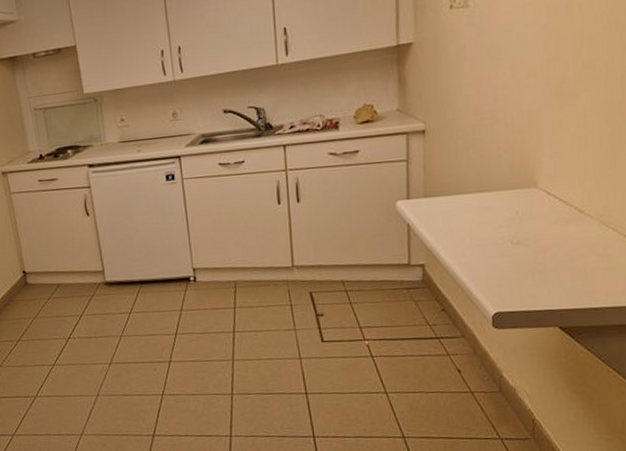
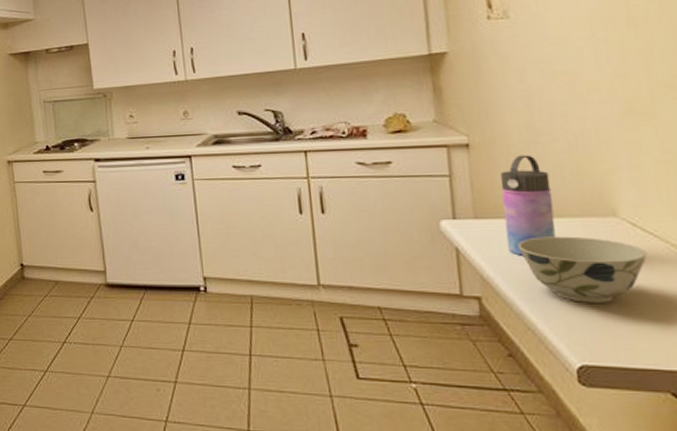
water bottle: none [448,137,489,227] -> present [500,154,556,256]
bowl: none [457,206,556,262] -> present [517,236,648,303]

